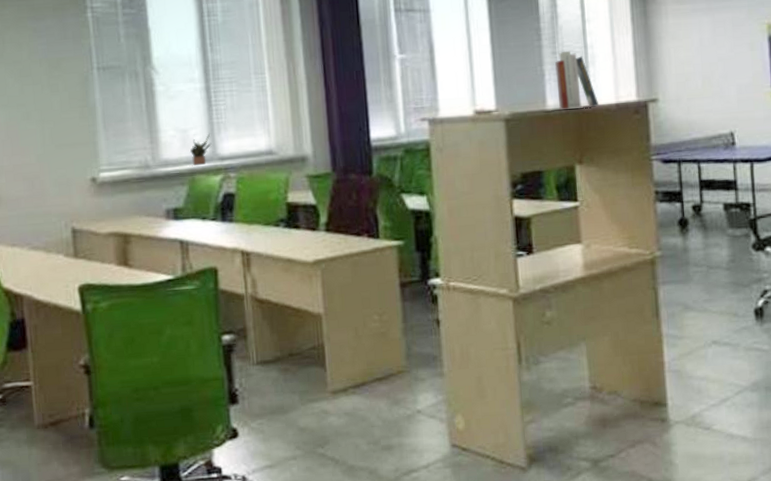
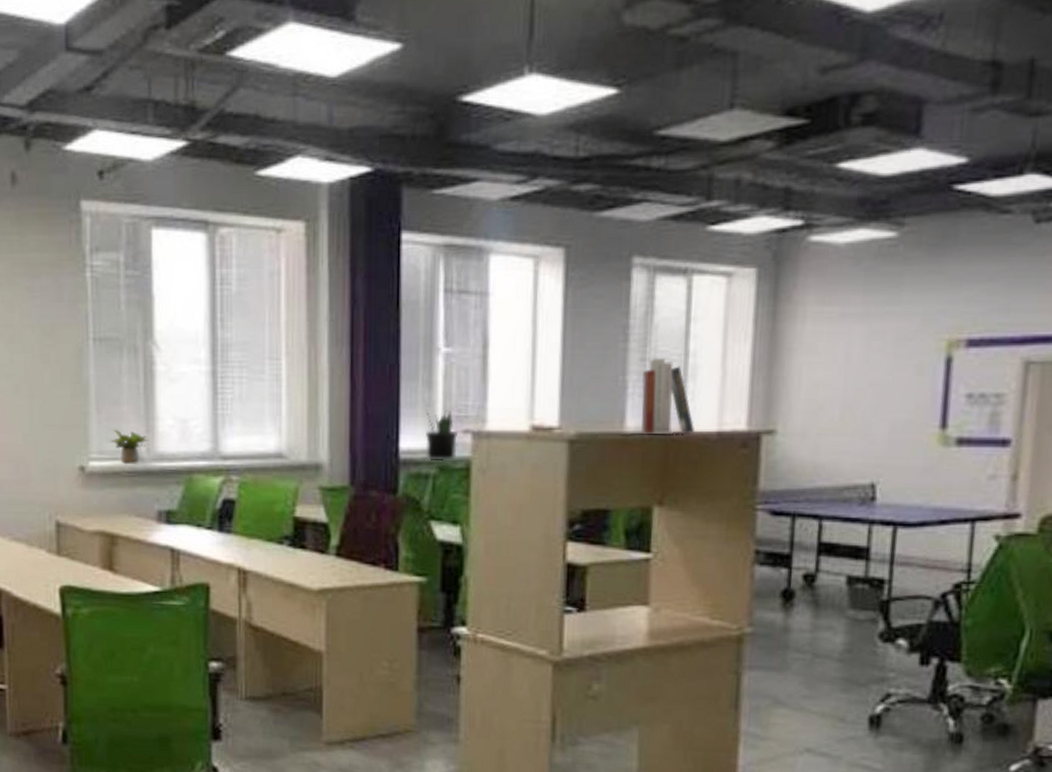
potted plant: none [118,142,153,173] -> present [110,429,149,465]
potted plant: present [189,133,212,166] -> none [188,426,214,464]
planter: none [390,103,417,145] -> present [426,410,458,460]

